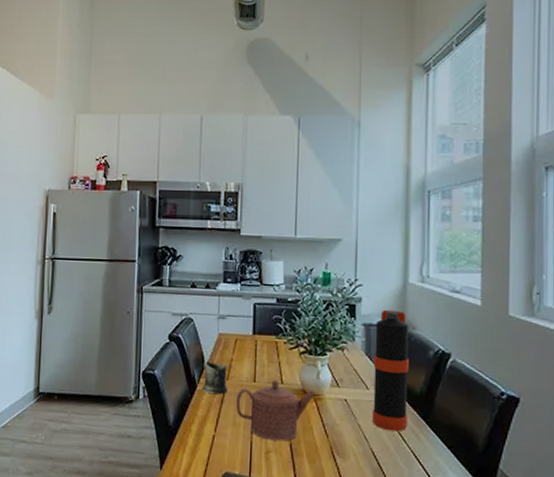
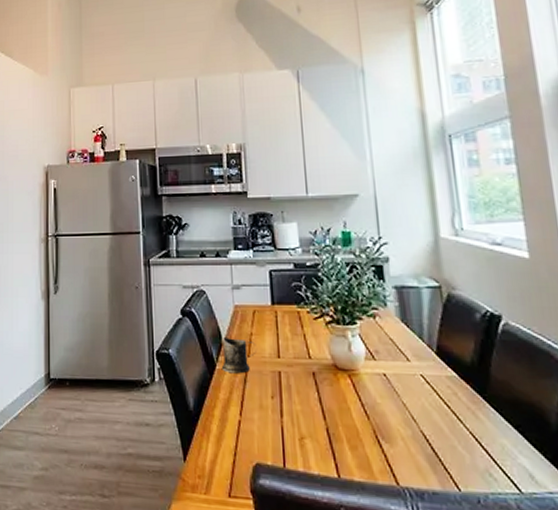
teapot: present [235,380,315,442] -> none [260,354,348,425]
bottle: present [371,309,410,432] -> none [408,269,461,410]

